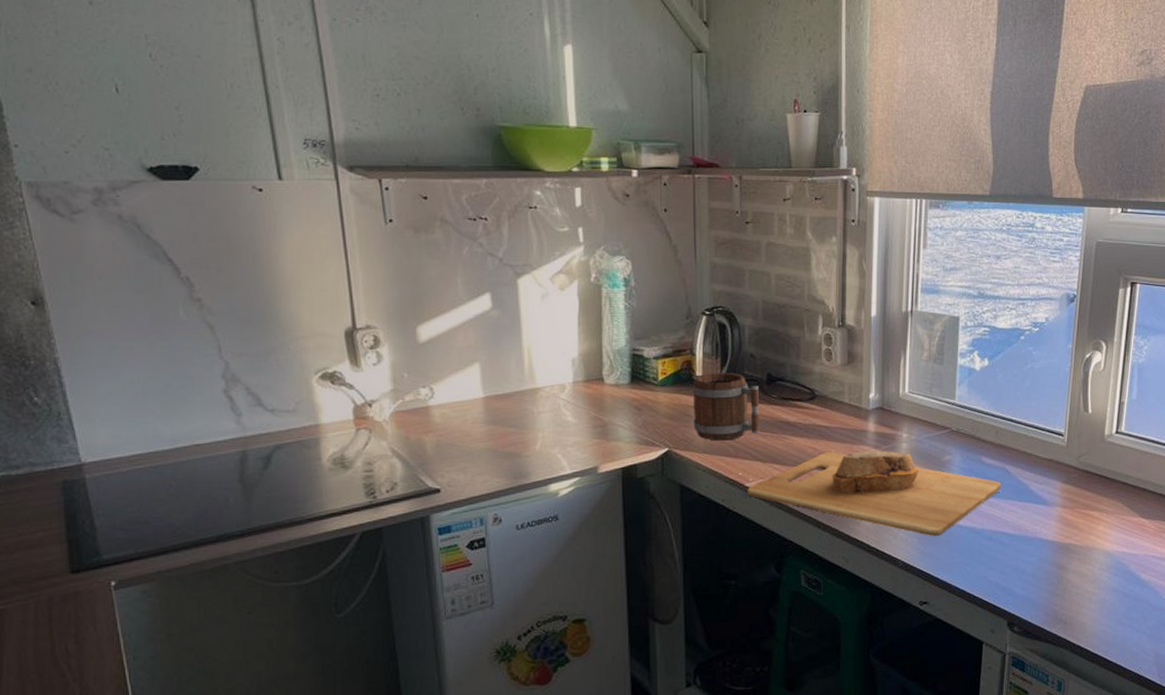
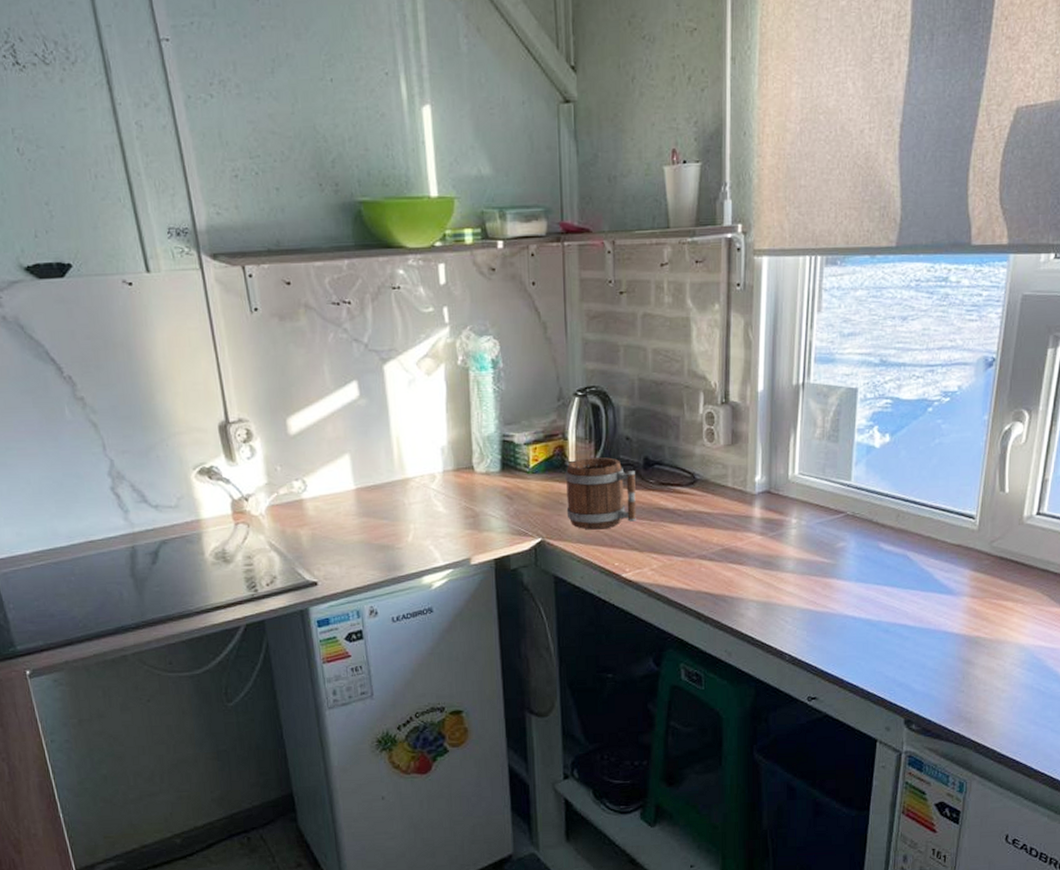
cutting board: present [747,450,1002,537] -> none [624,537,902,629]

